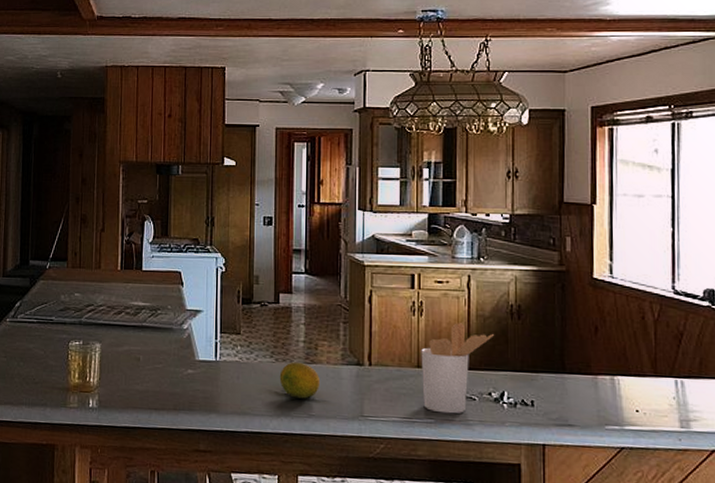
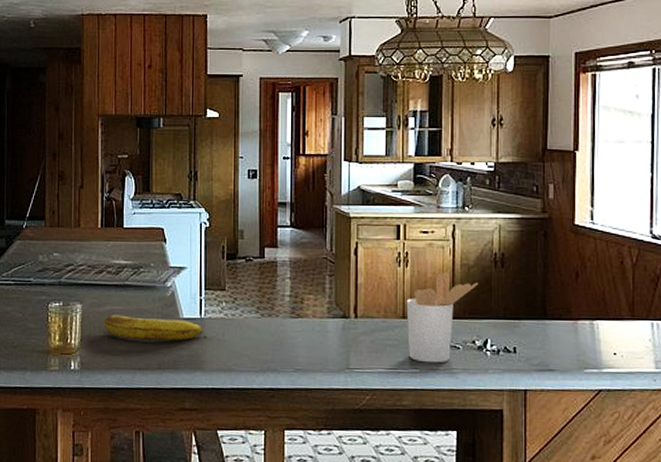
banana: none [121,355,218,383] -> present [104,315,203,342]
fruit: present [279,362,319,399] -> none [265,316,305,353]

